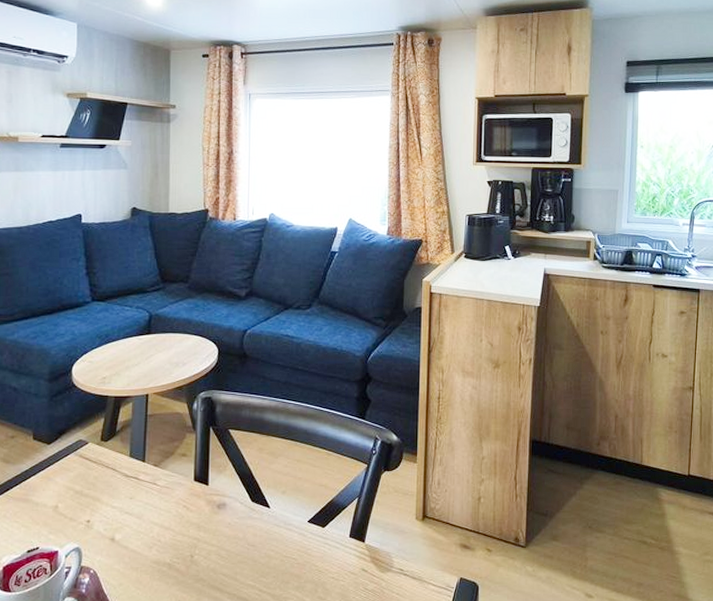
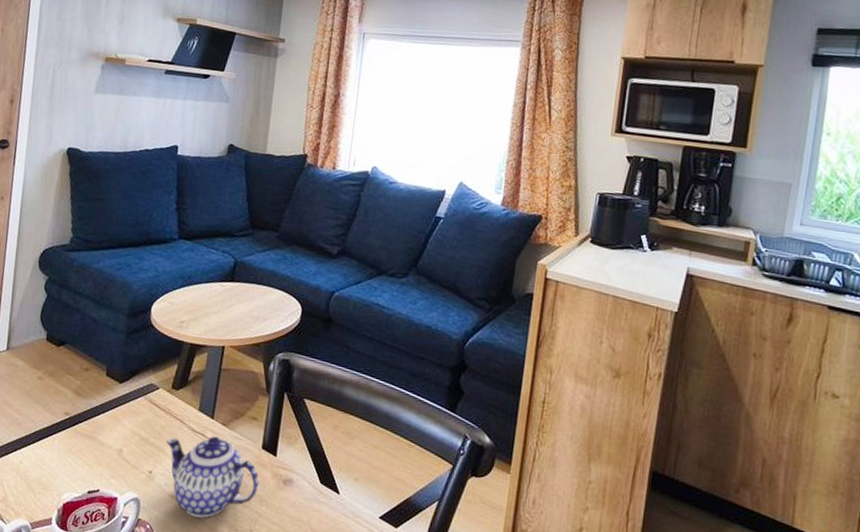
teapot: none [100,477,195,555] -> present [165,436,260,518]

